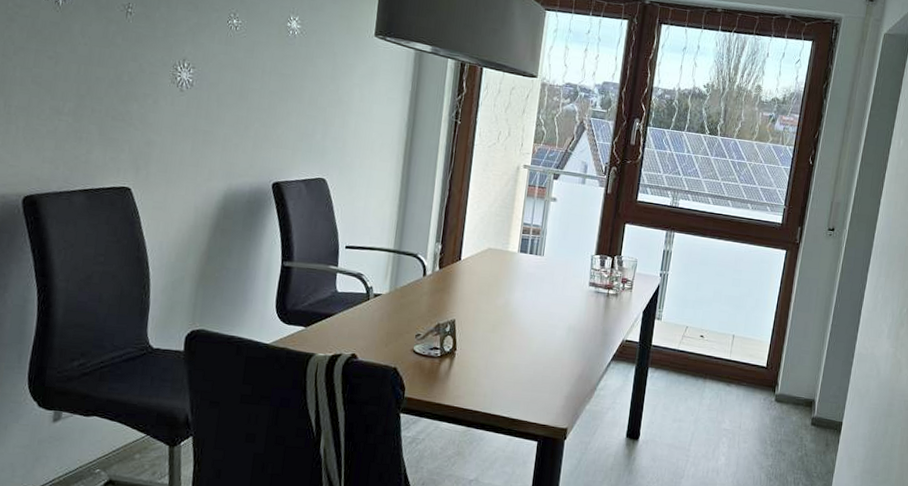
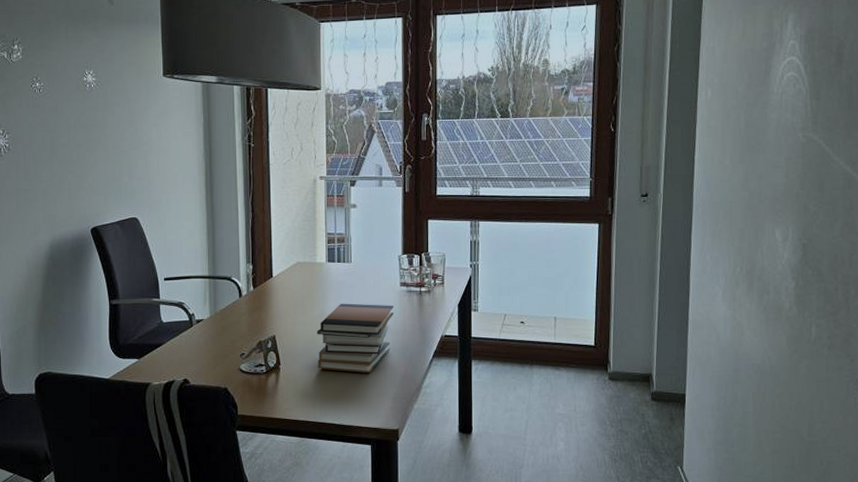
book stack: none [494,295,580,369] -> present [317,303,394,373]

